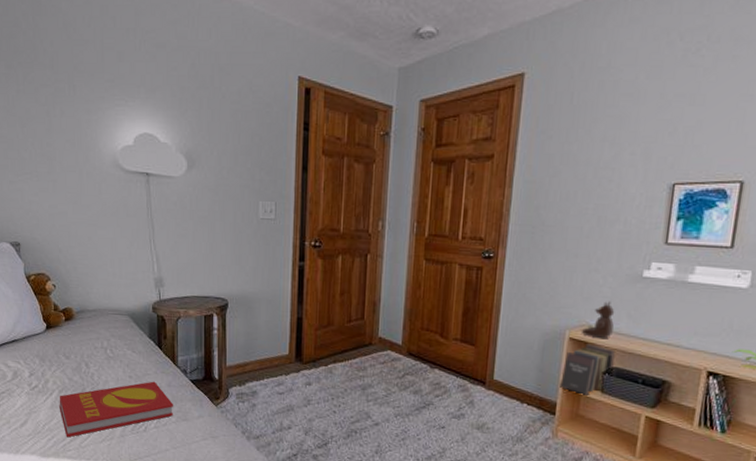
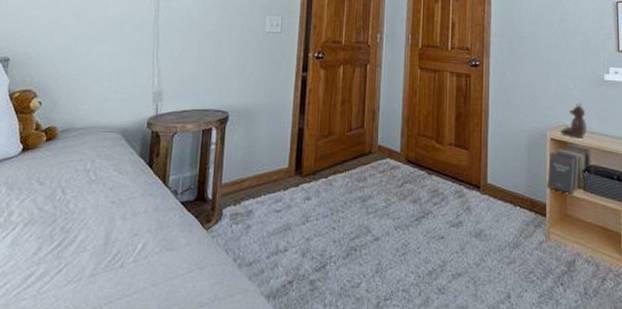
book: present [59,381,174,438] -> none [20,206,159,283]

